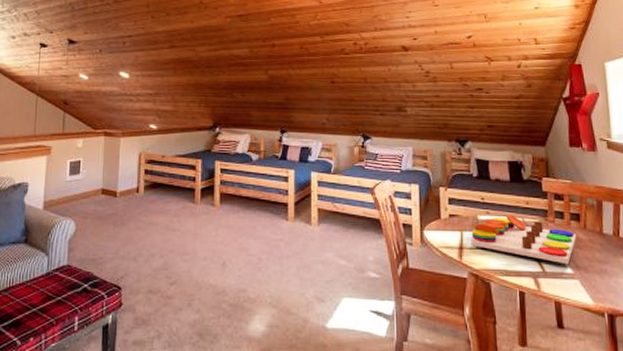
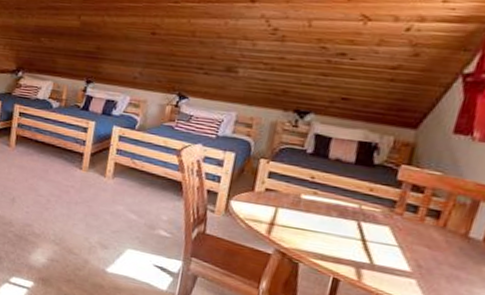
board game: present [471,214,576,265] -> none [285,198,428,262]

